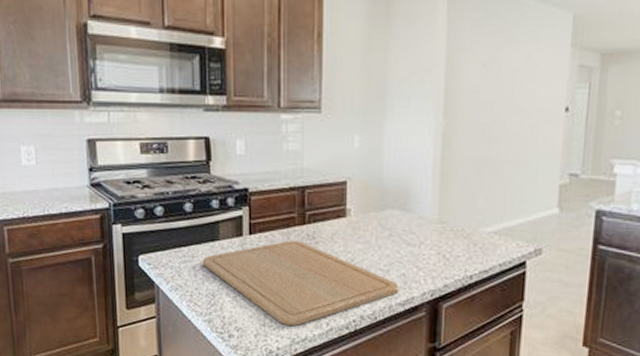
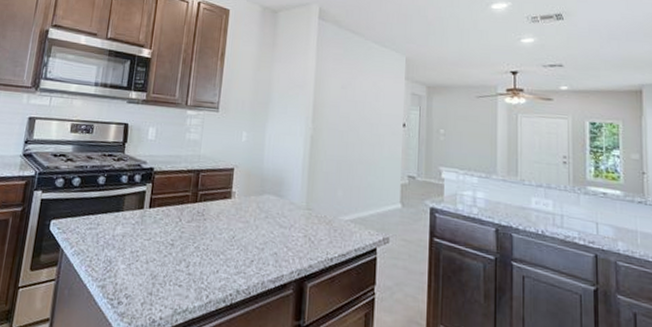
chopping board: present [202,240,399,326] -> none [105,215,271,296]

